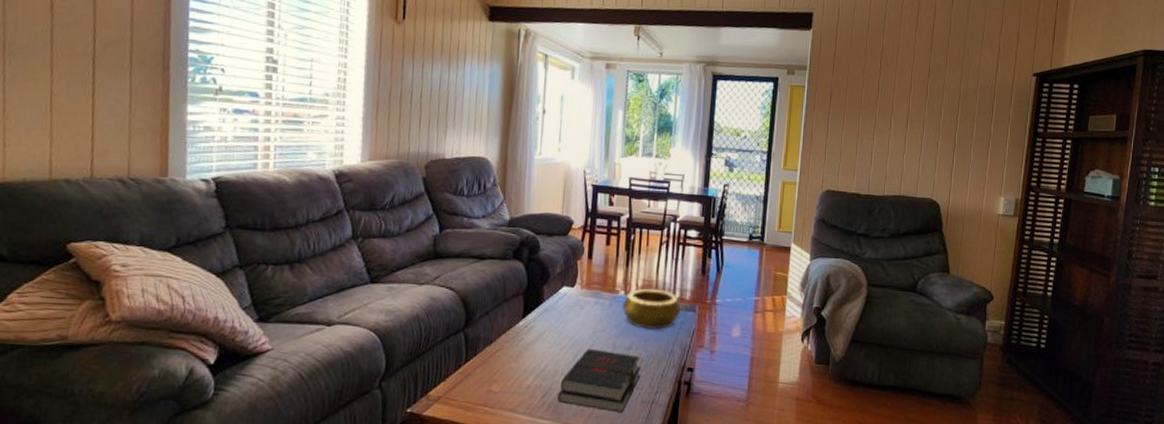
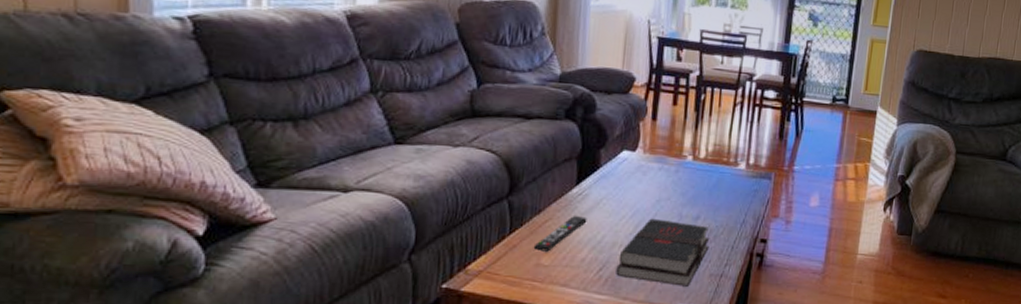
remote control: none [485,346,532,379] -> present [533,216,587,252]
decorative bowl: present [622,288,682,330] -> none [690,153,756,199]

